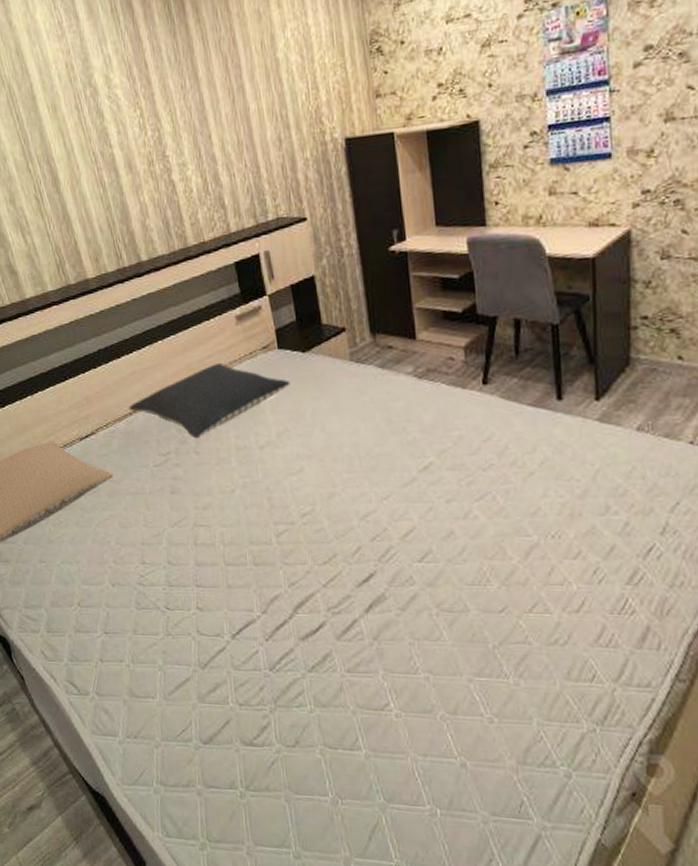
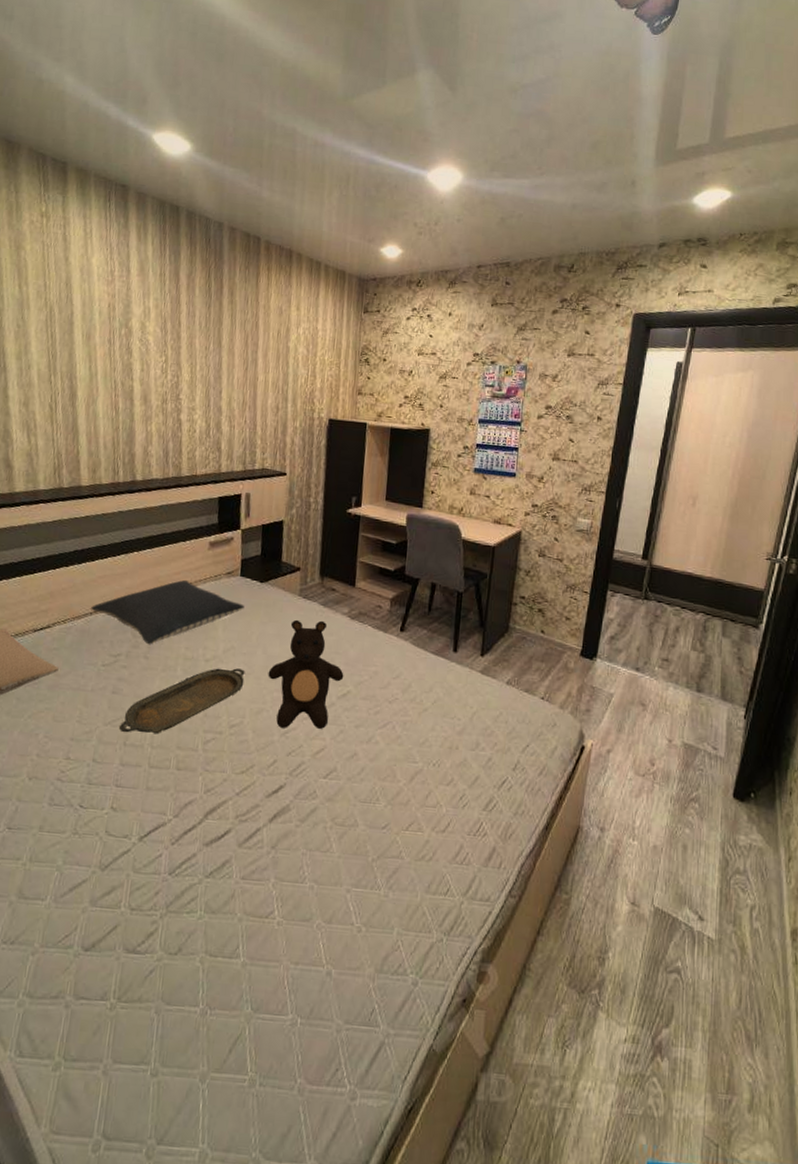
serving tray: none [186,452,307,533] -> present [119,668,245,735]
teddy bear: none [331,385,422,511] -> present [268,619,344,729]

